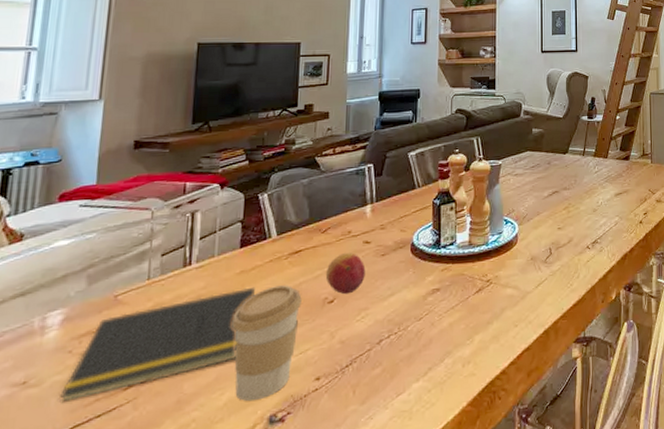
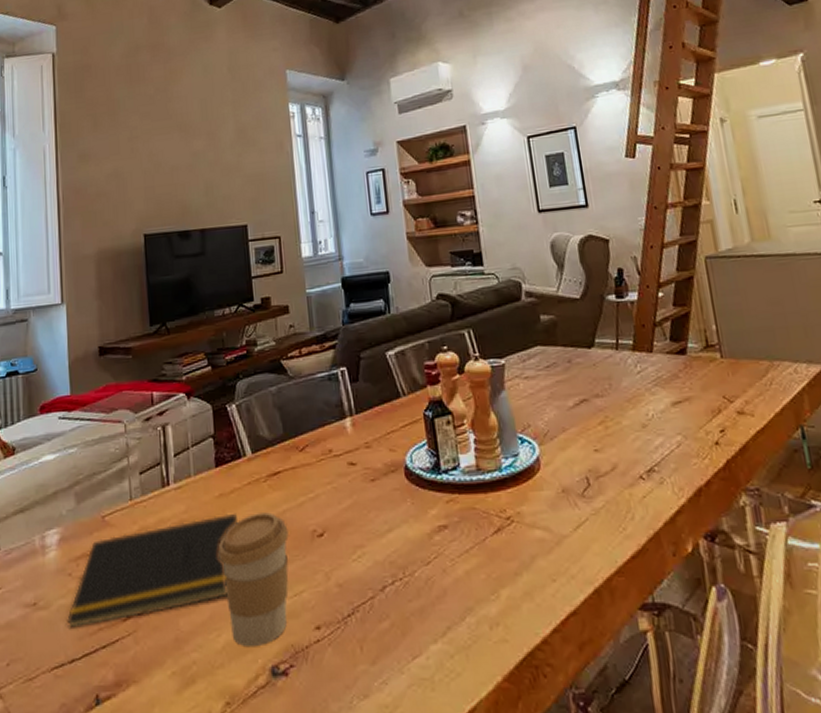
fruit: present [325,252,366,295] -> none [310,476,356,527]

